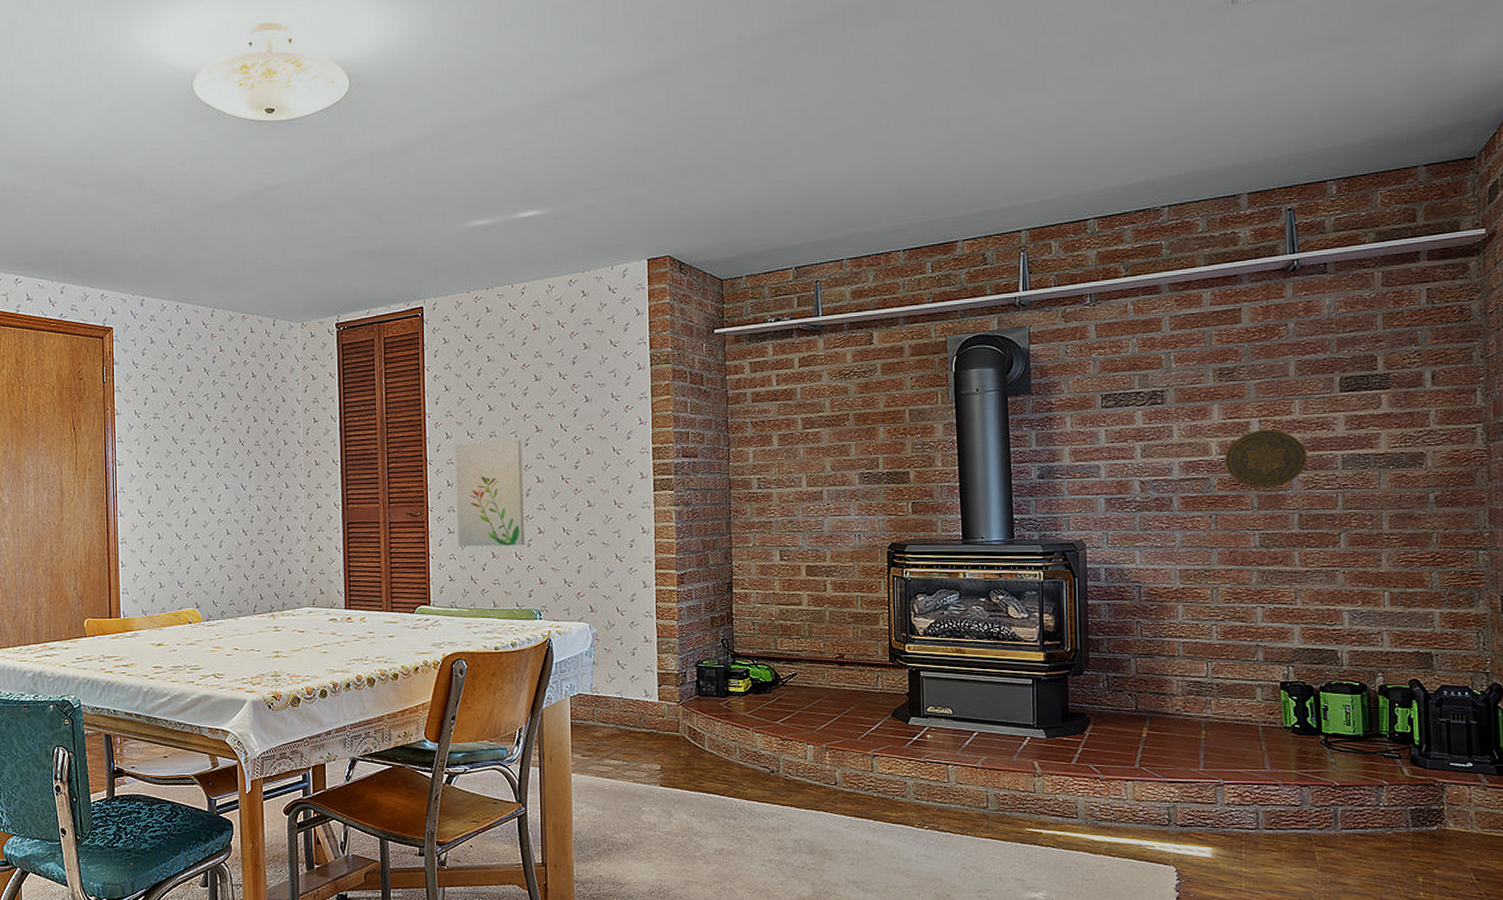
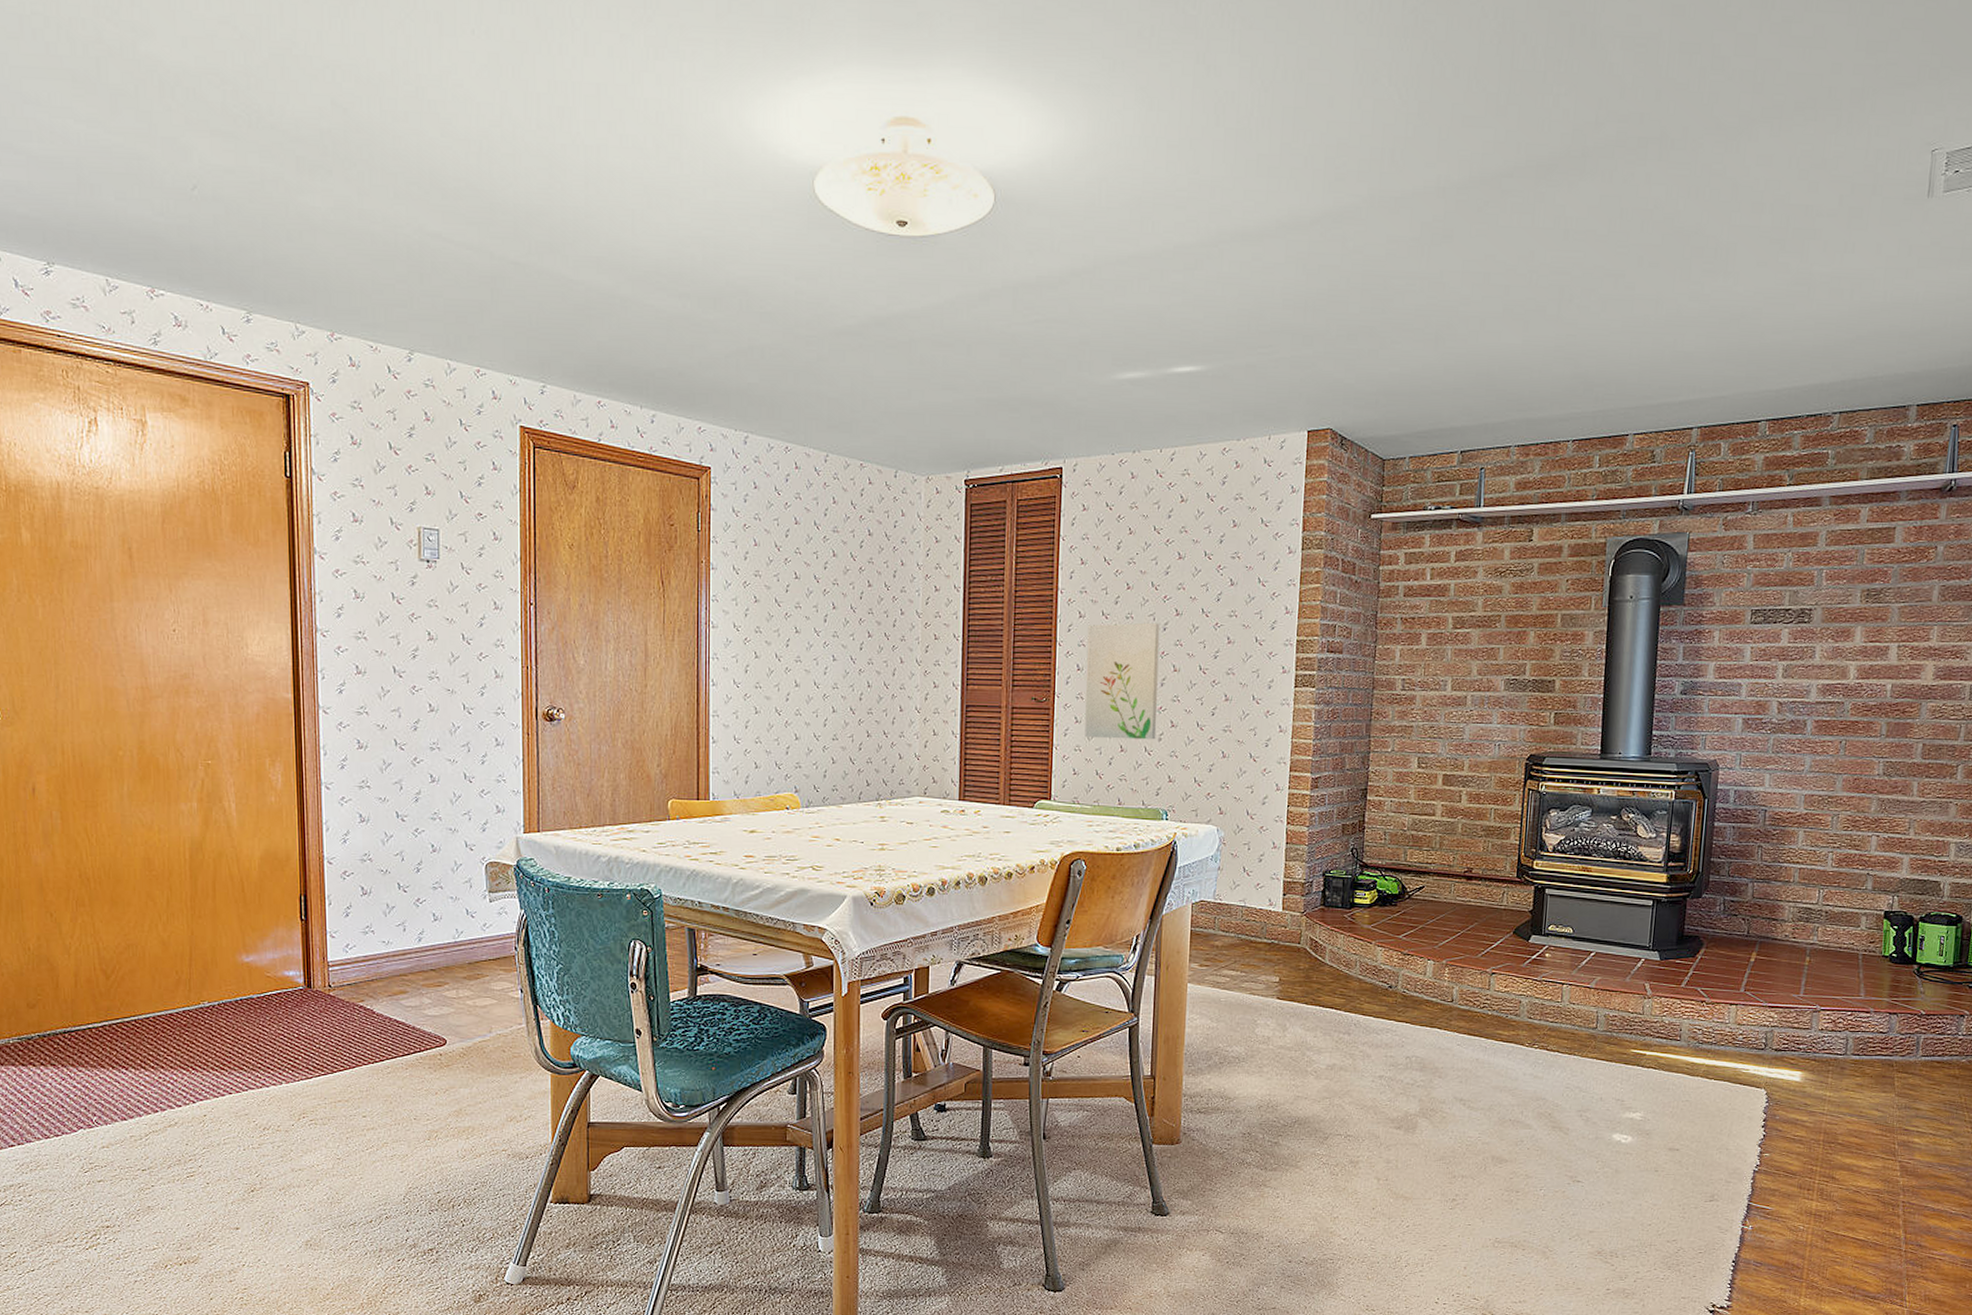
decorative plate: present [1225,430,1308,489] -> none [1860,656,1939,716]

